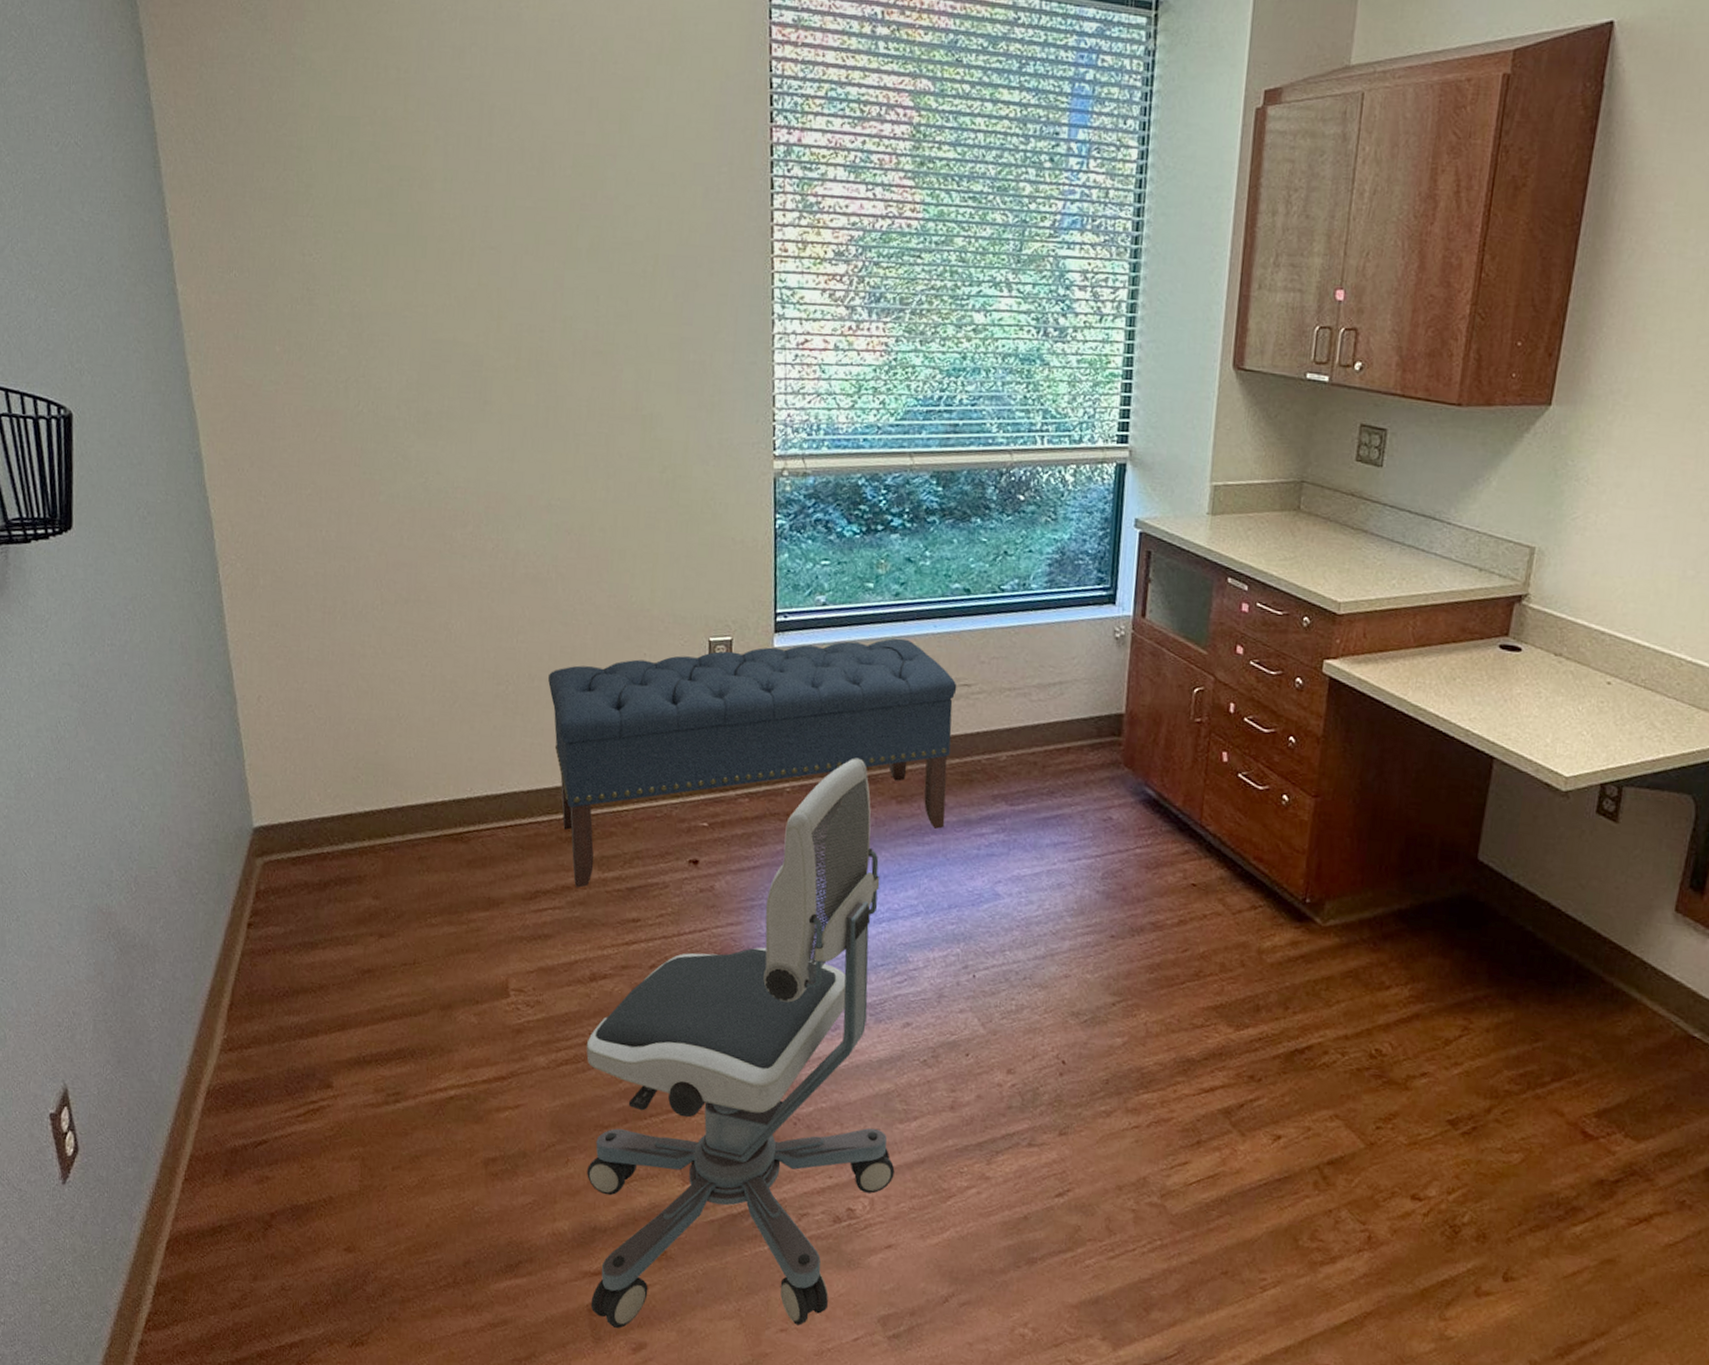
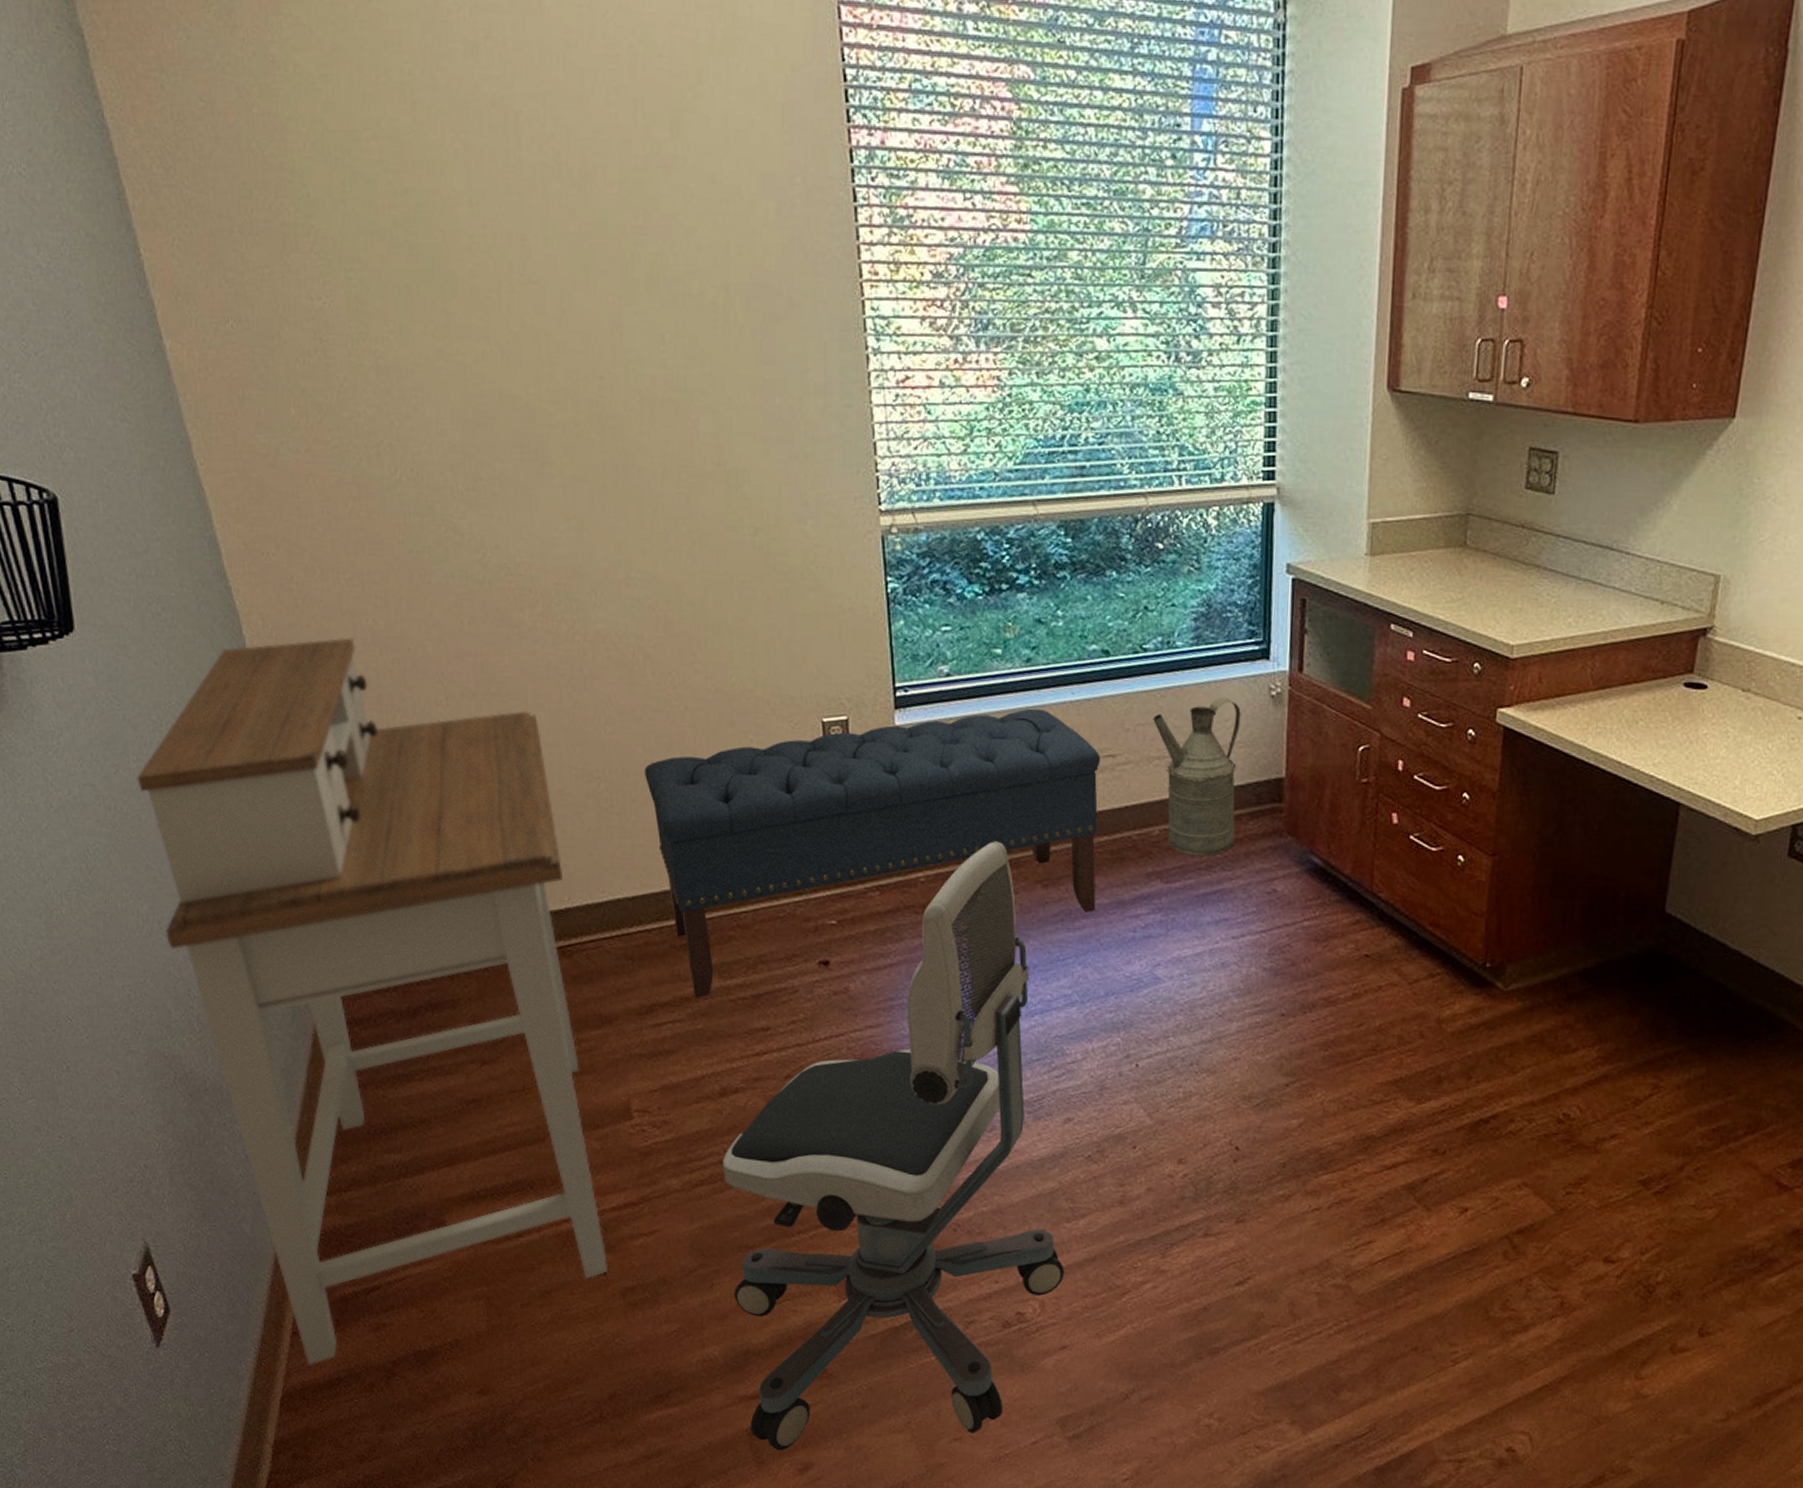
desk: none [109,545,474,1212] -> present [137,637,608,1365]
watering can: none [1006,637,1087,783] -> present [1153,698,1241,857]

